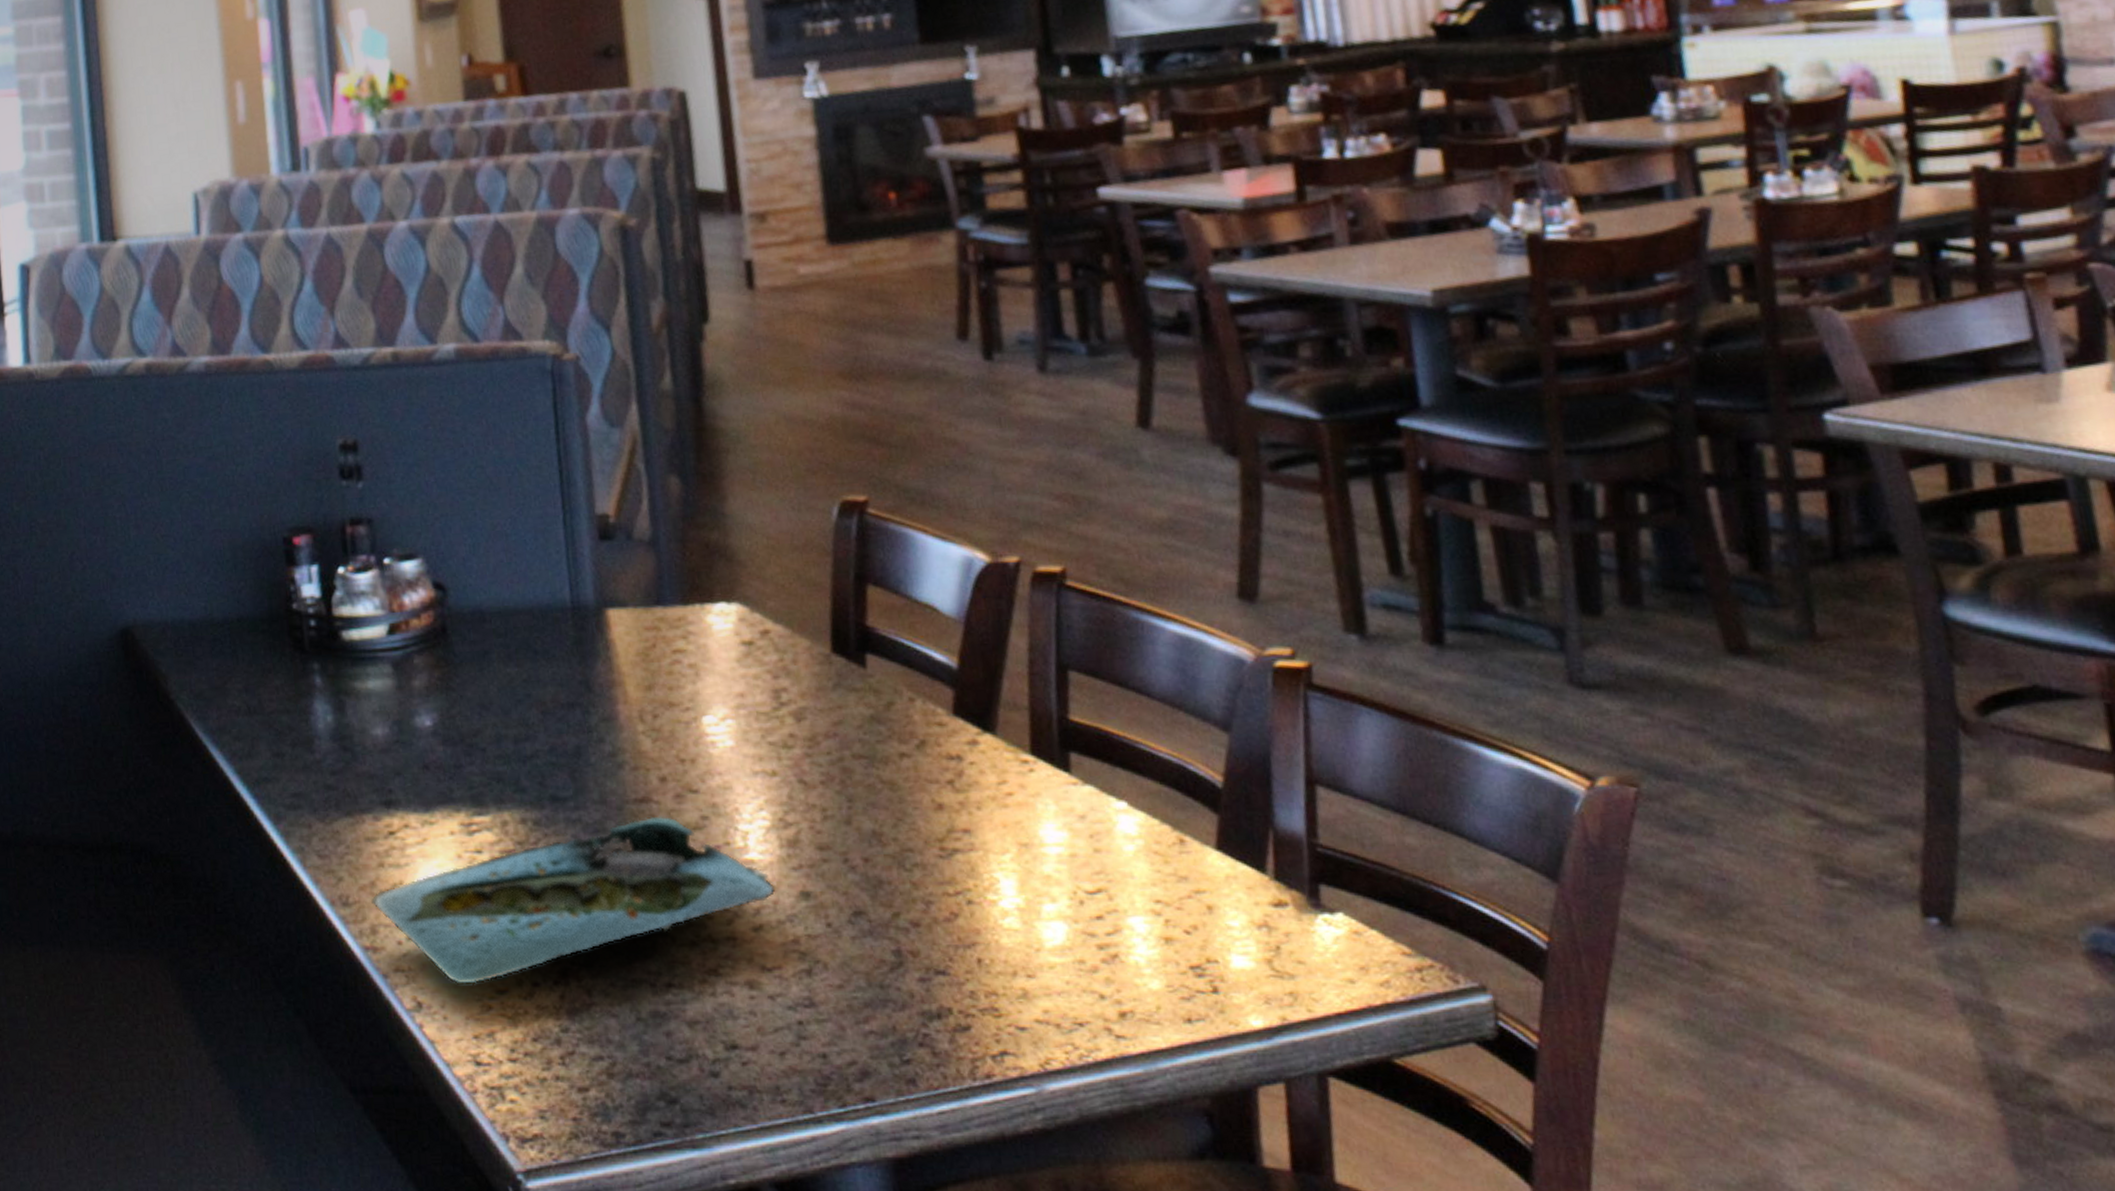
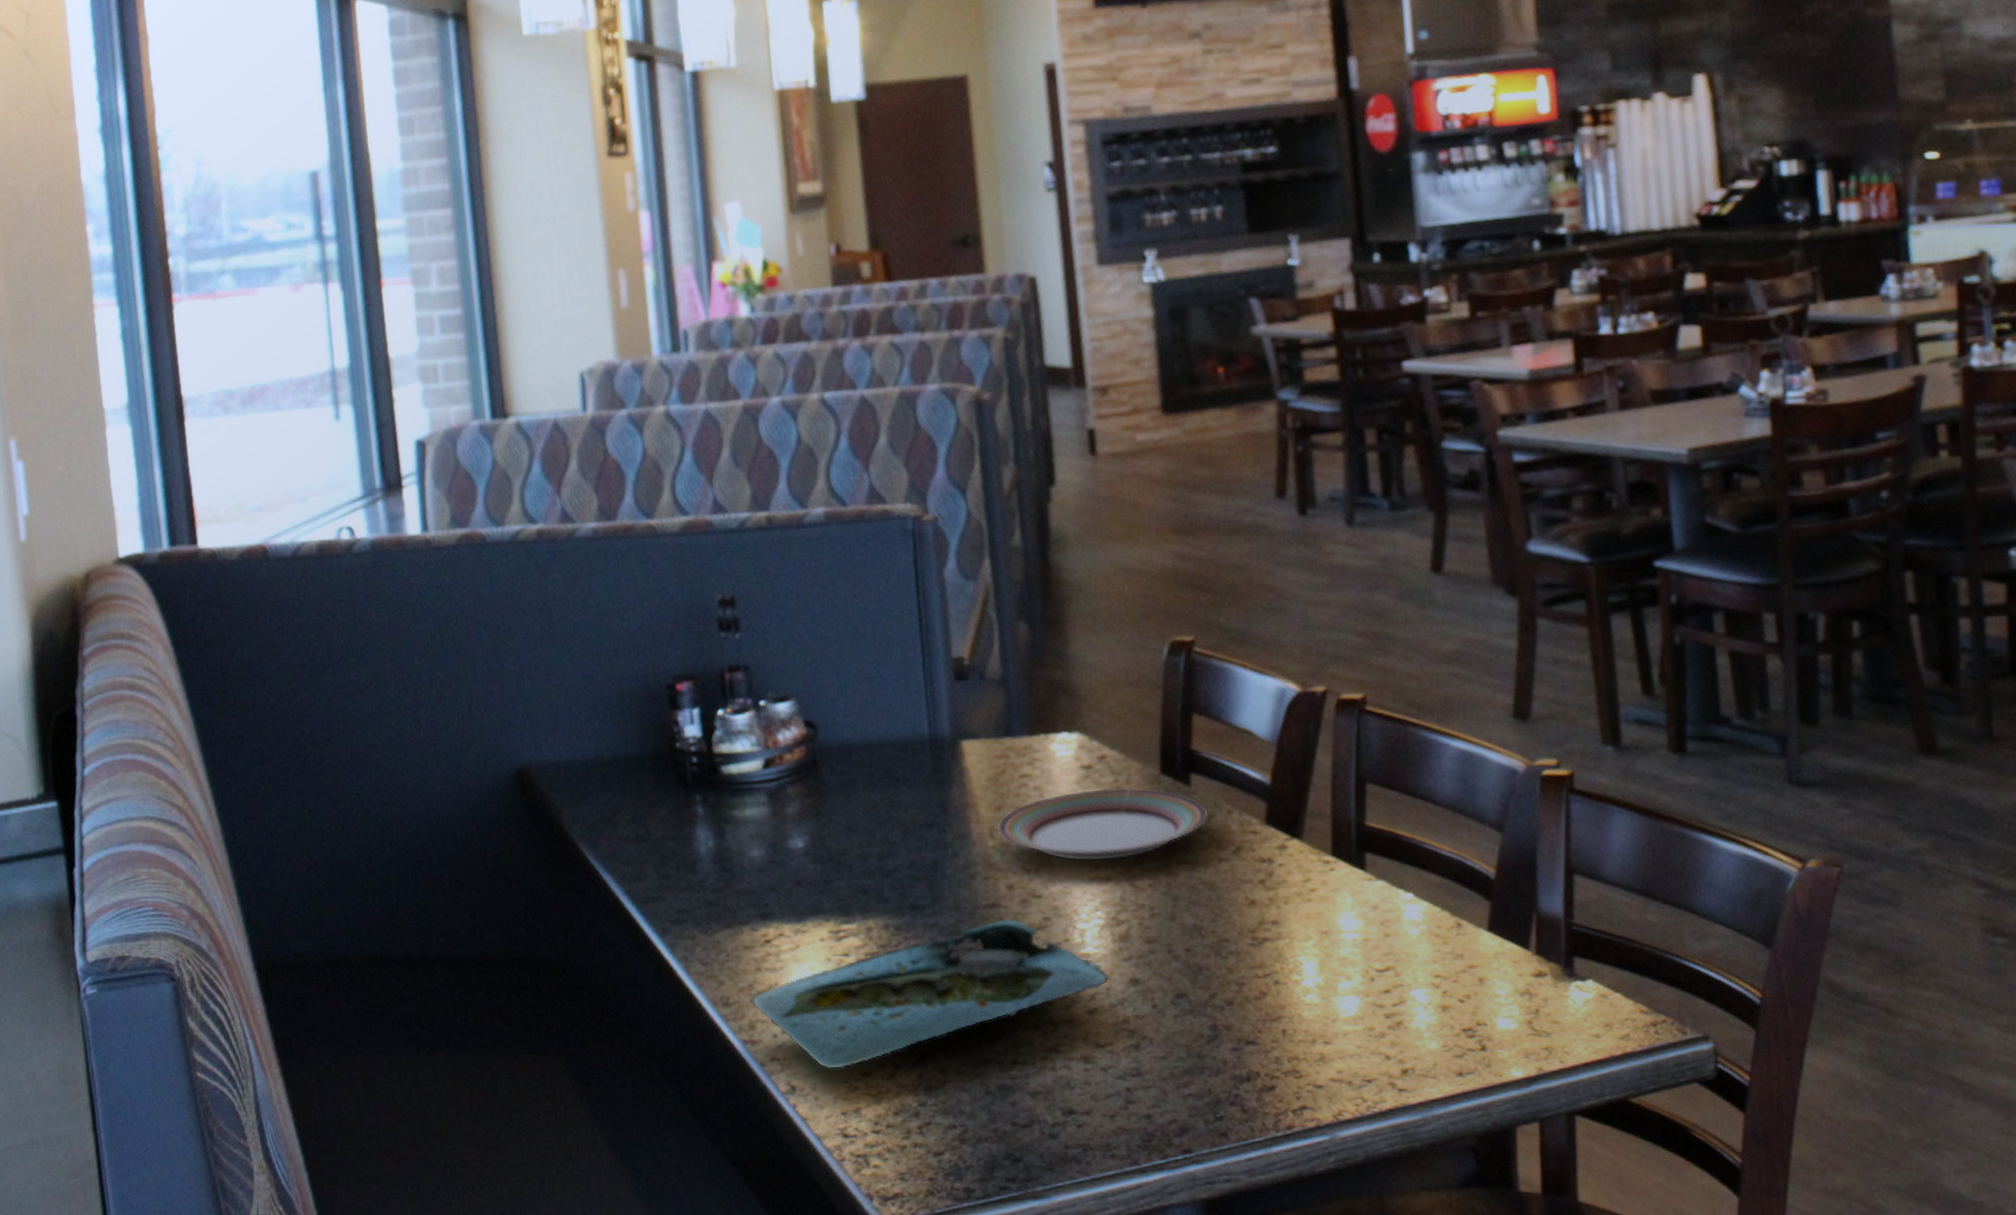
plate: none [648,668,886,752] -> present [998,788,1207,861]

